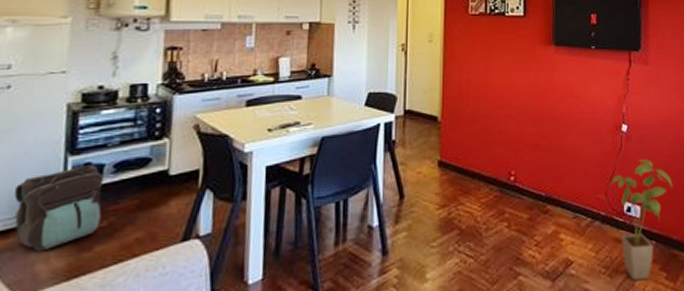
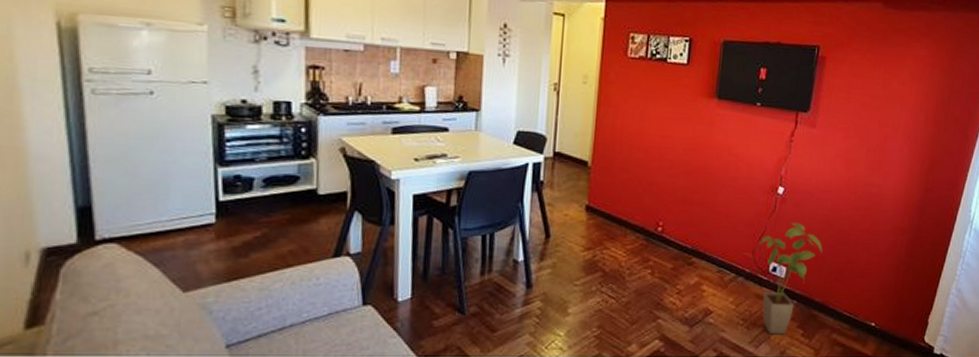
backpack: present [14,165,104,252] -> none [168,177,255,254]

